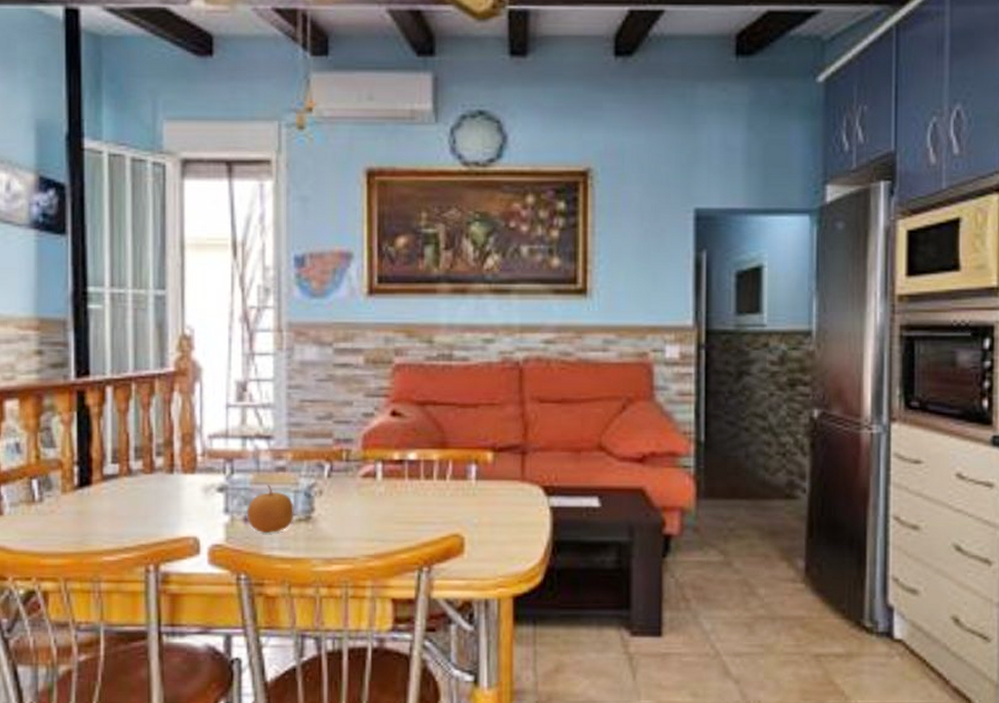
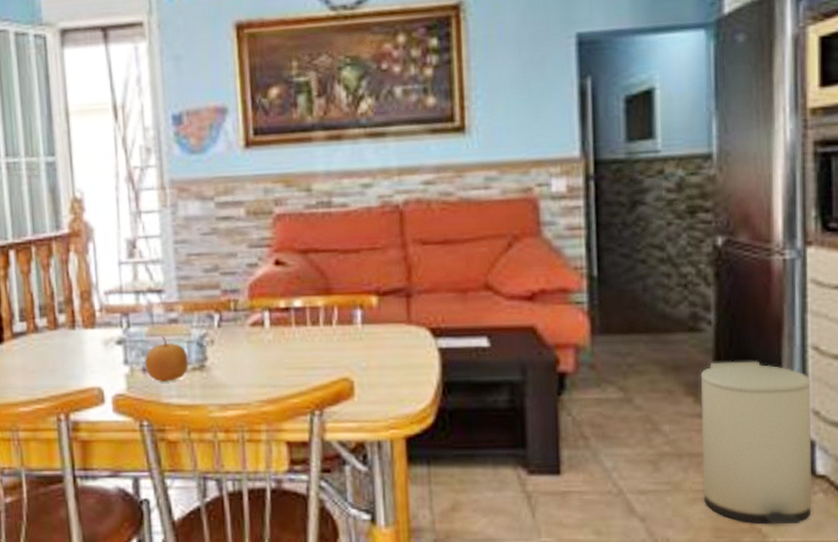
pedal bin: none [793,529,892,687] -> present [700,361,812,525]

